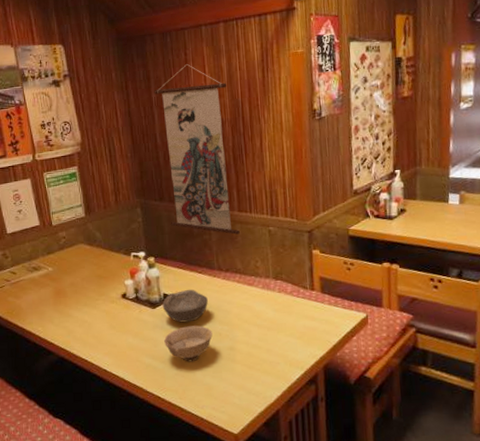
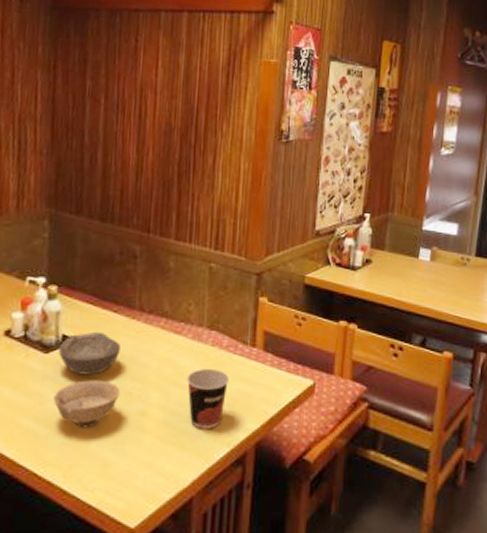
wall scroll: present [154,64,240,235] -> none [85,53,182,268]
cup: none [262,311,297,358] -> present [186,369,230,429]

